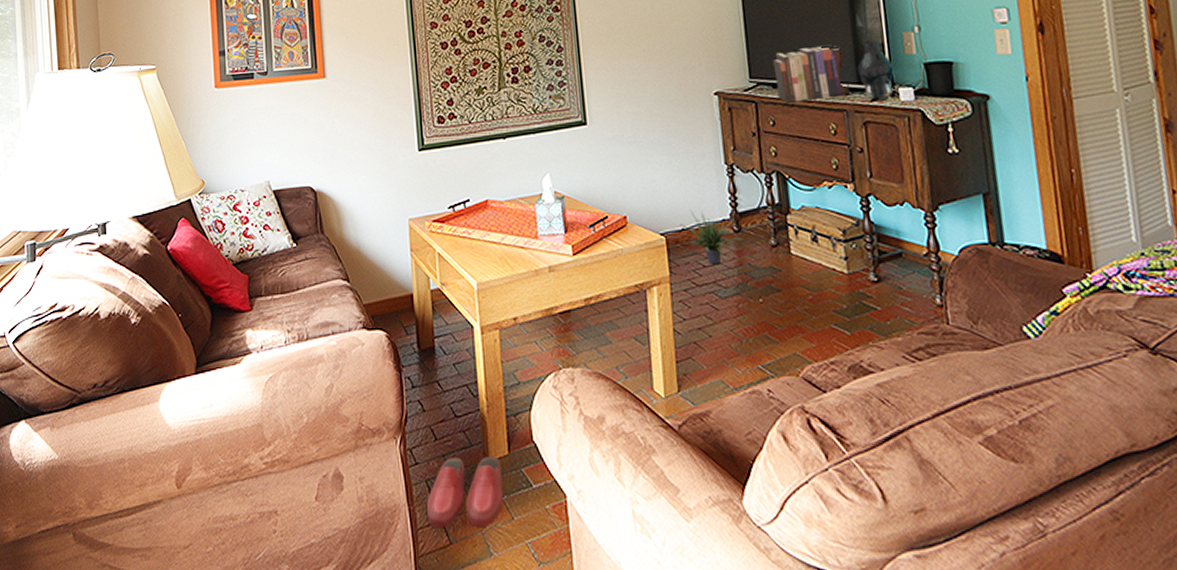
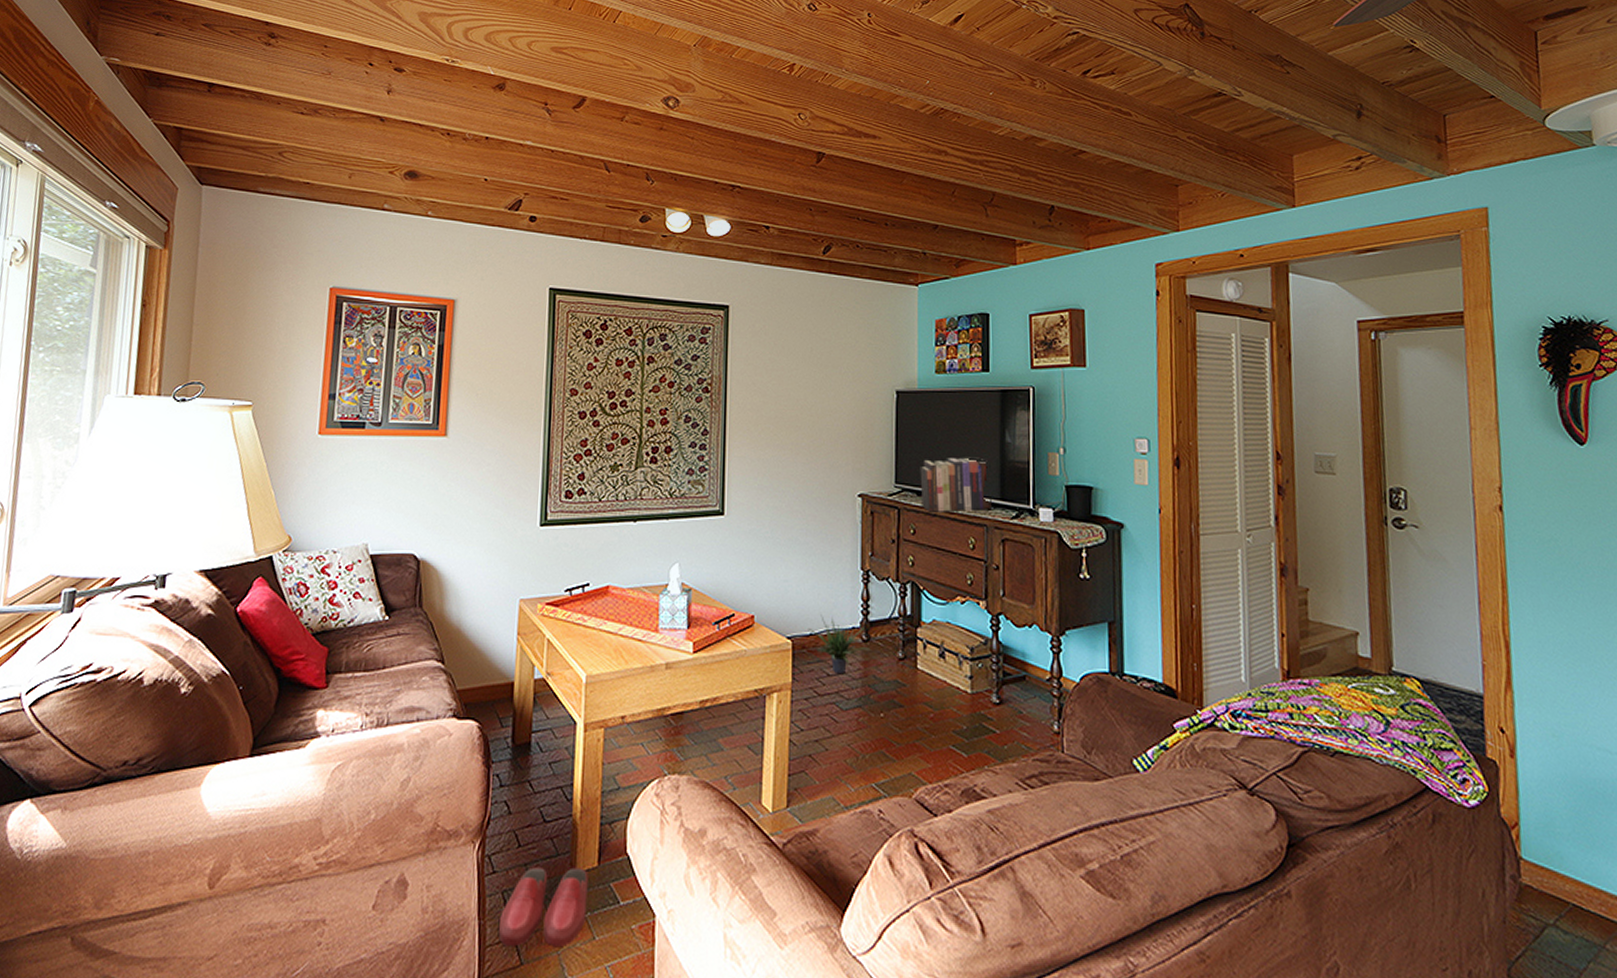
vase: present [856,39,894,101] -> none [1000,456,1037,519]

